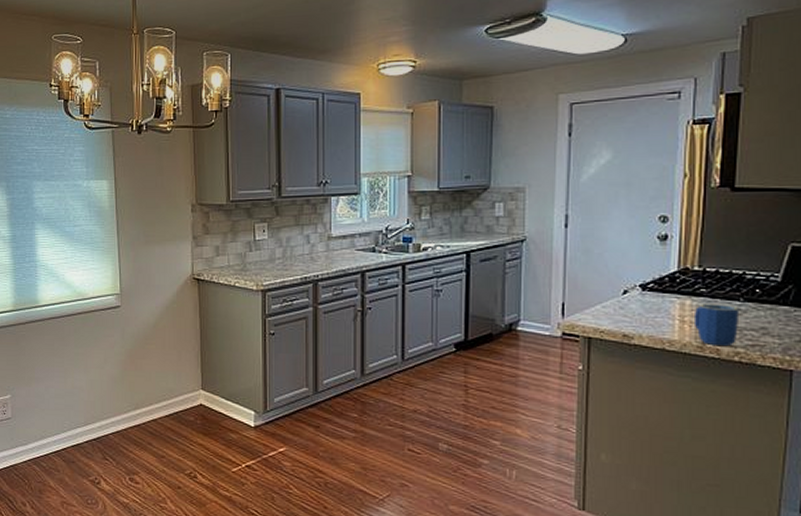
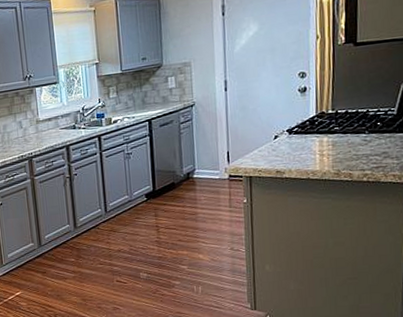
mug: present [695,303,738,347] -> none [331,137,365,171]

